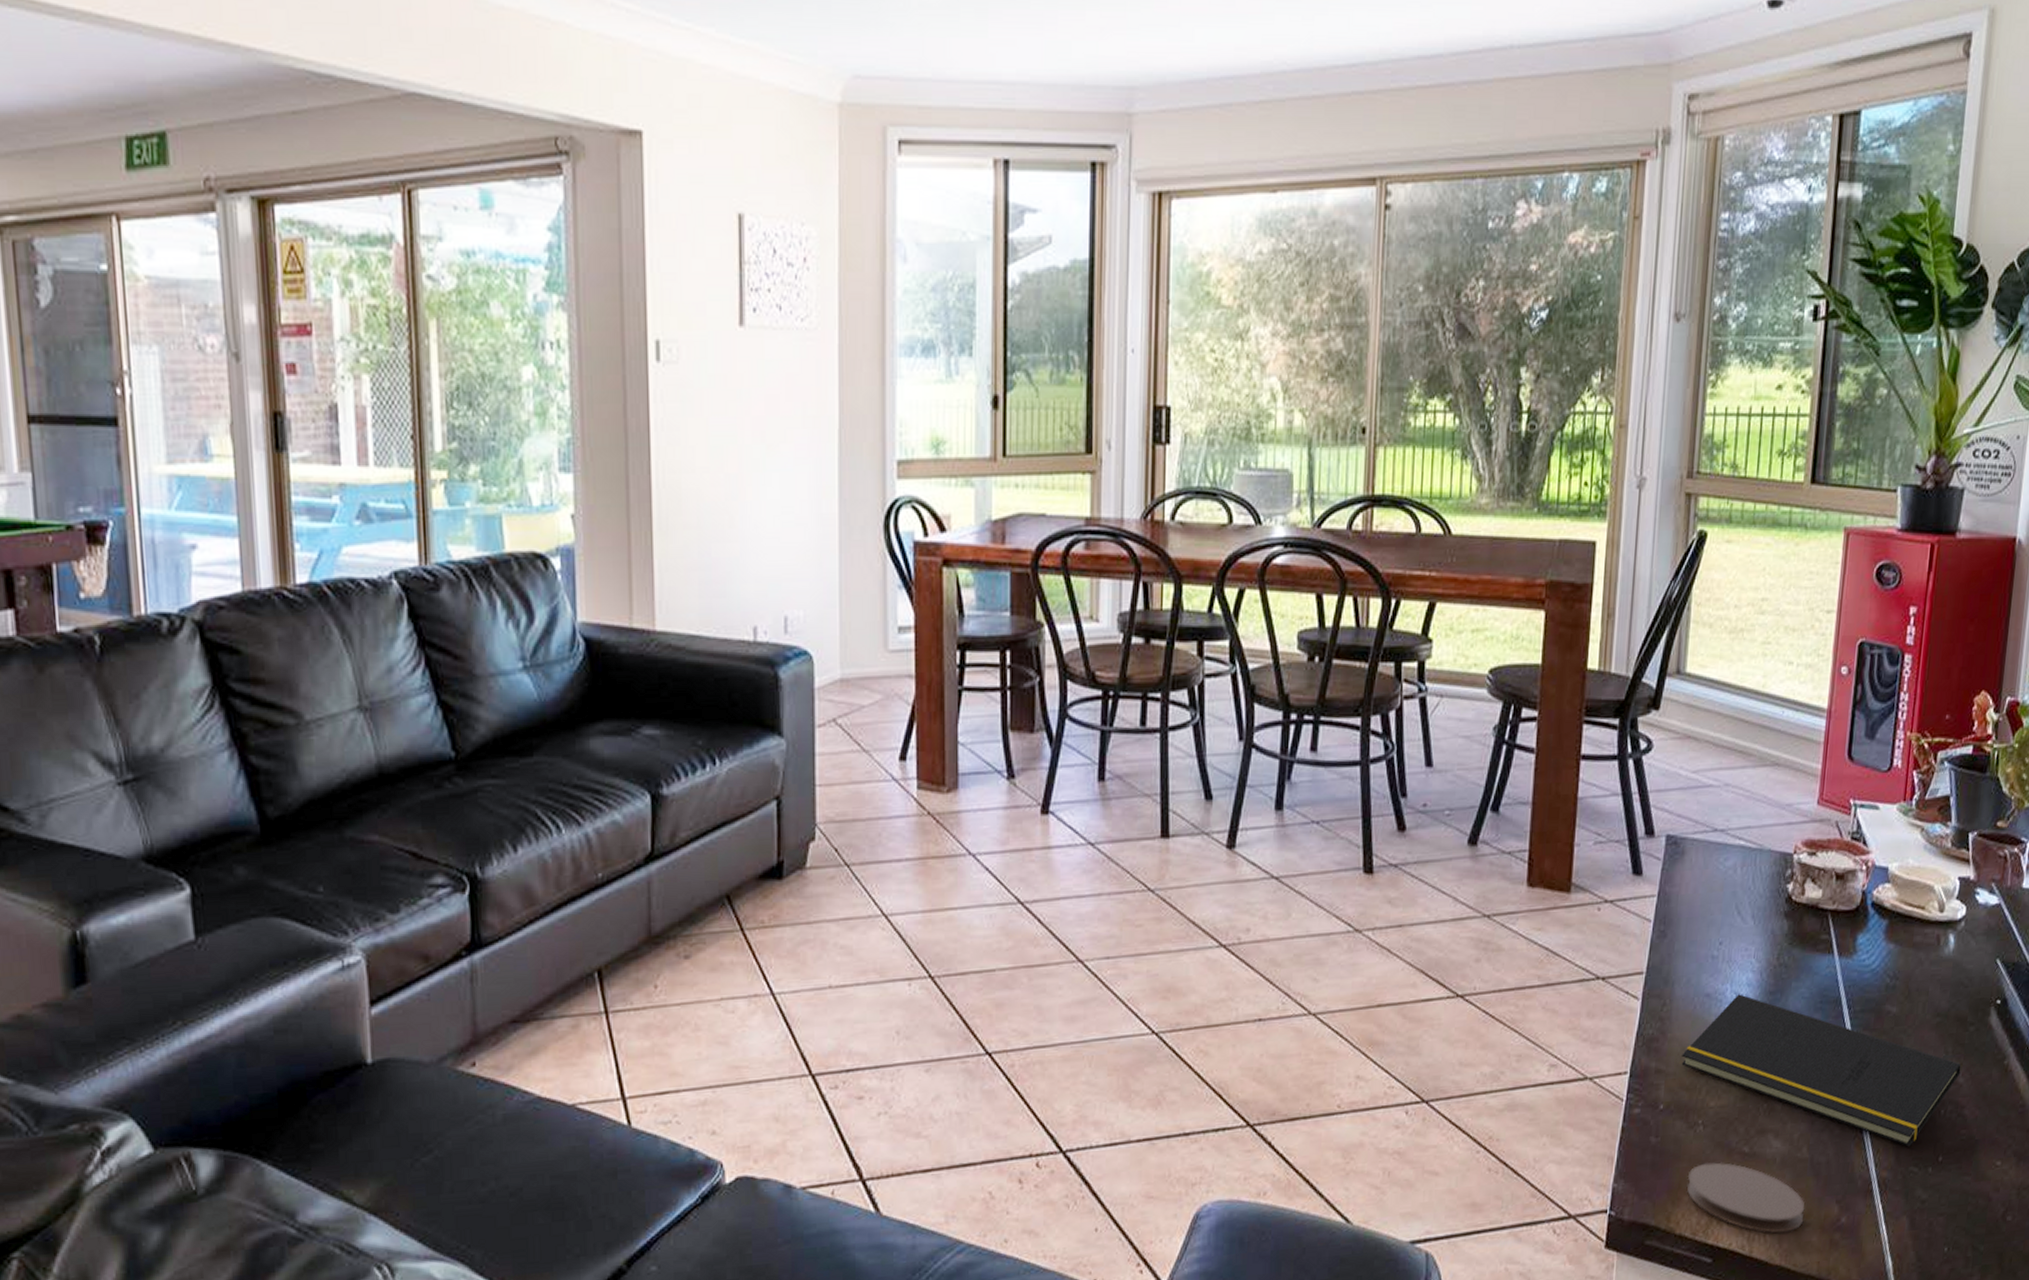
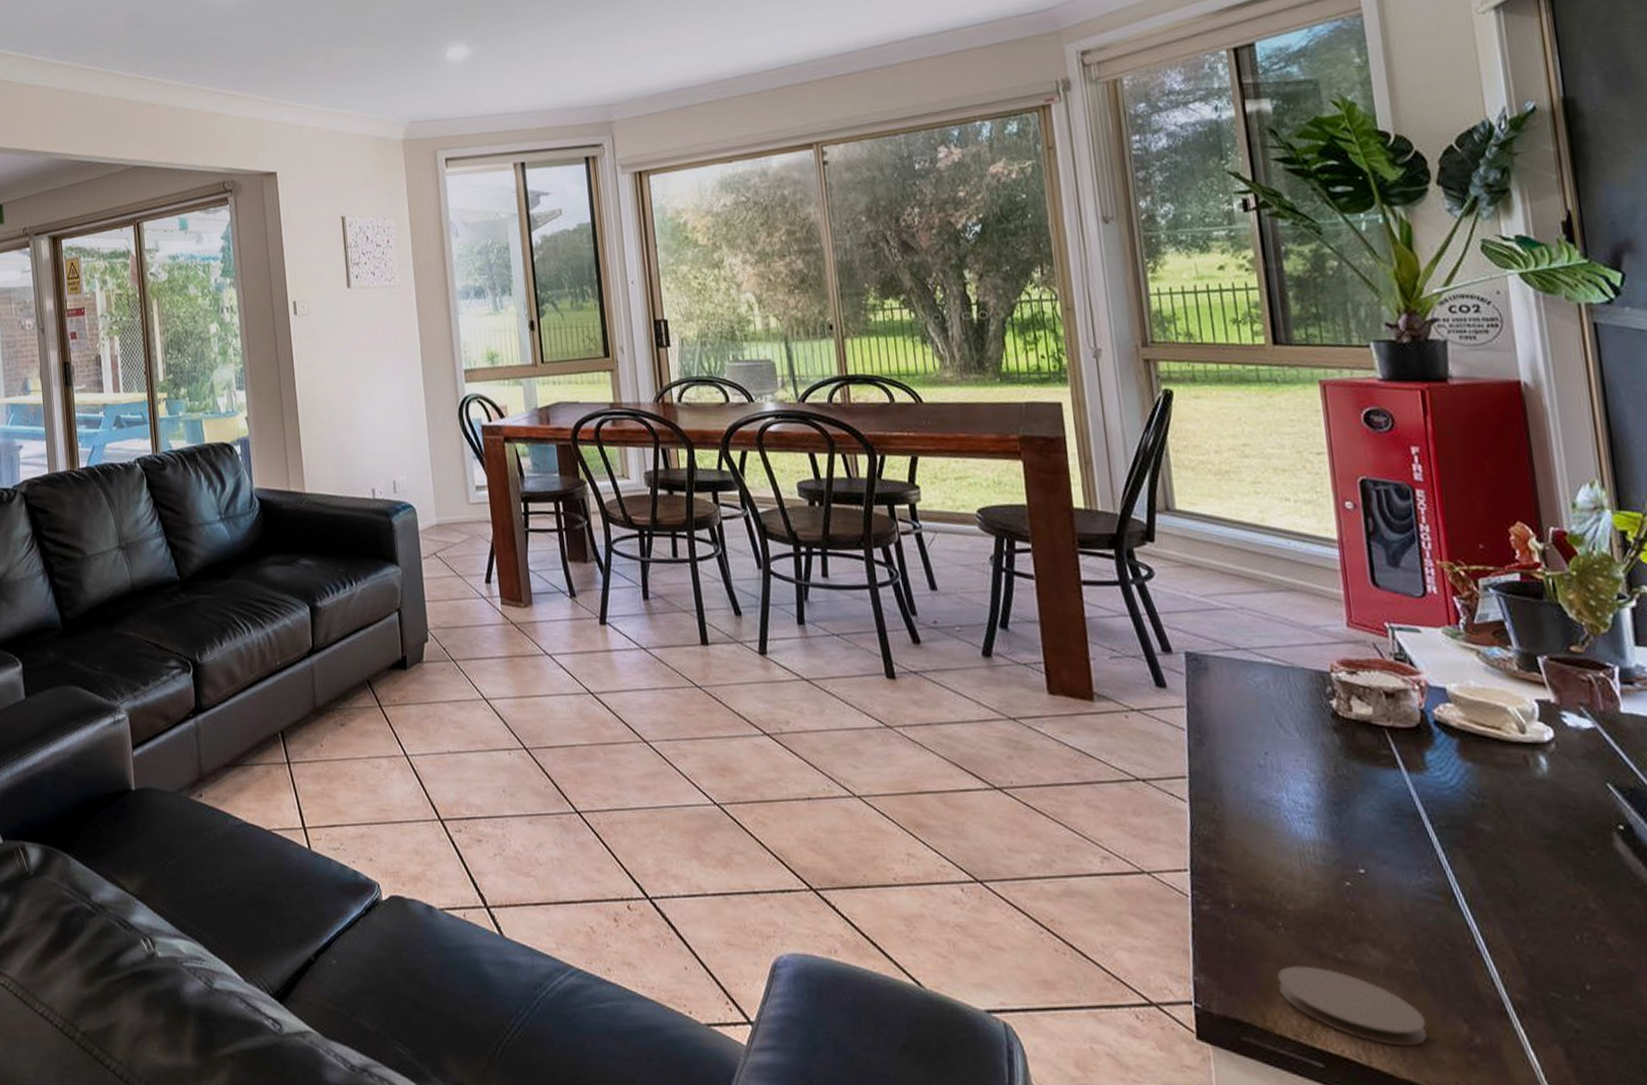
notepad: present [1682,994,1962,1147] -> none [1245,802,1591,971]

